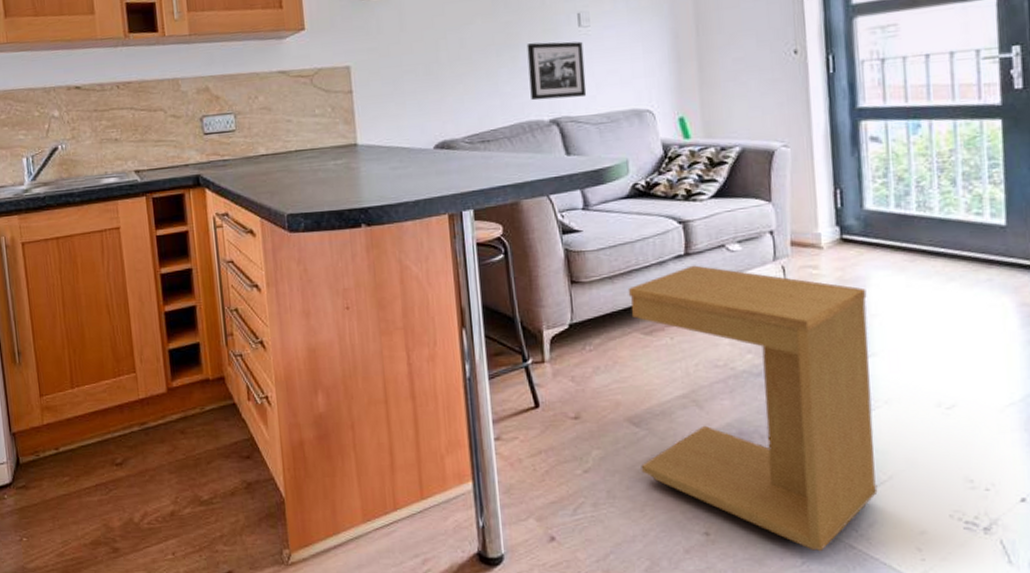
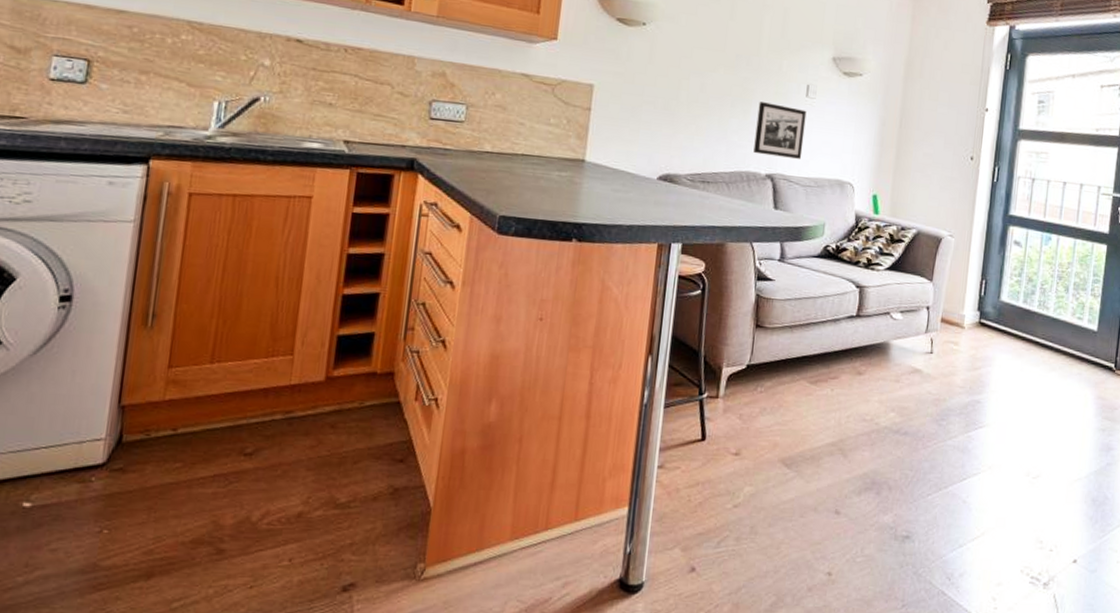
side table: present [627,265,878,552] -> none [784,326,991,597]

